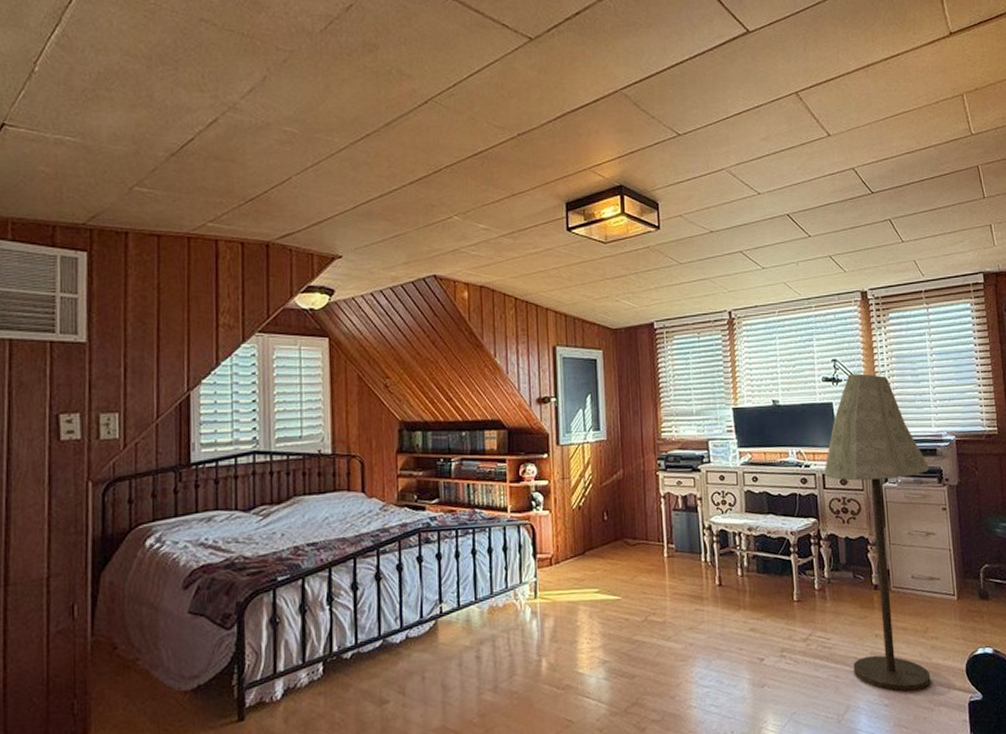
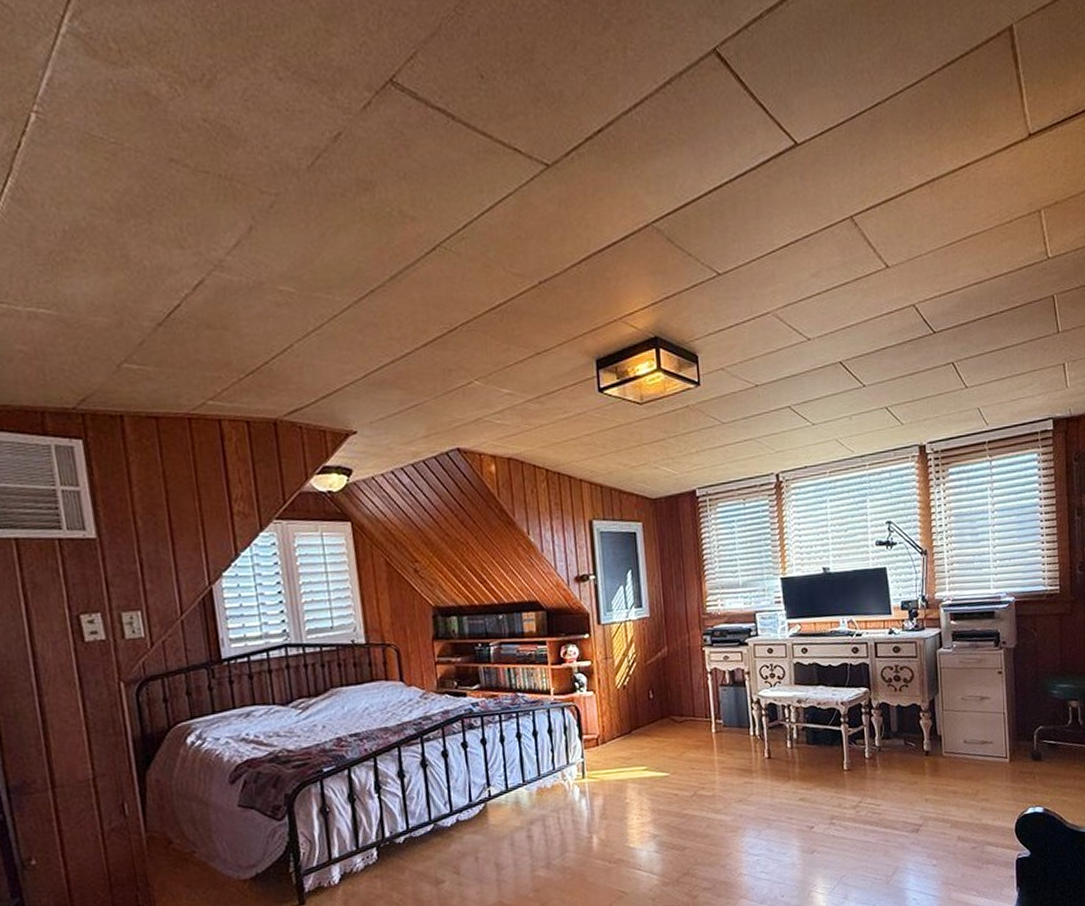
floor lamp: present [824,373,931,692] -> none [876,535,987,852]

